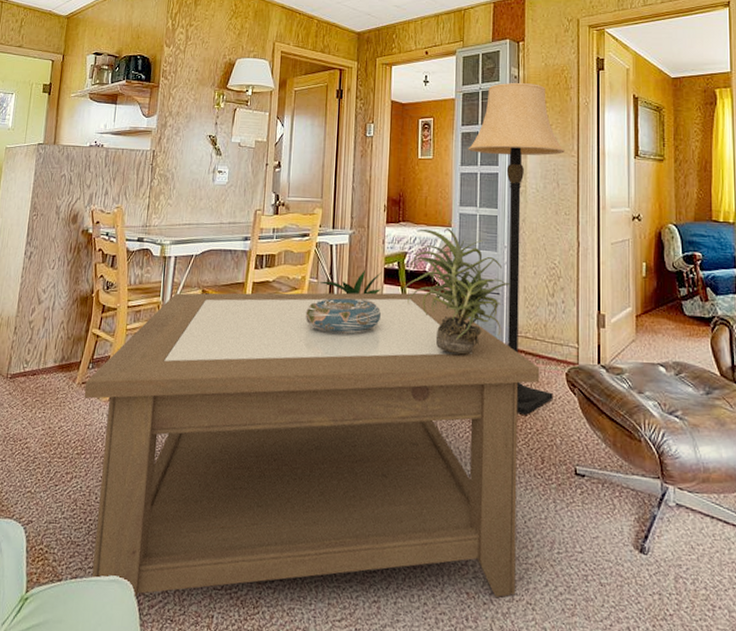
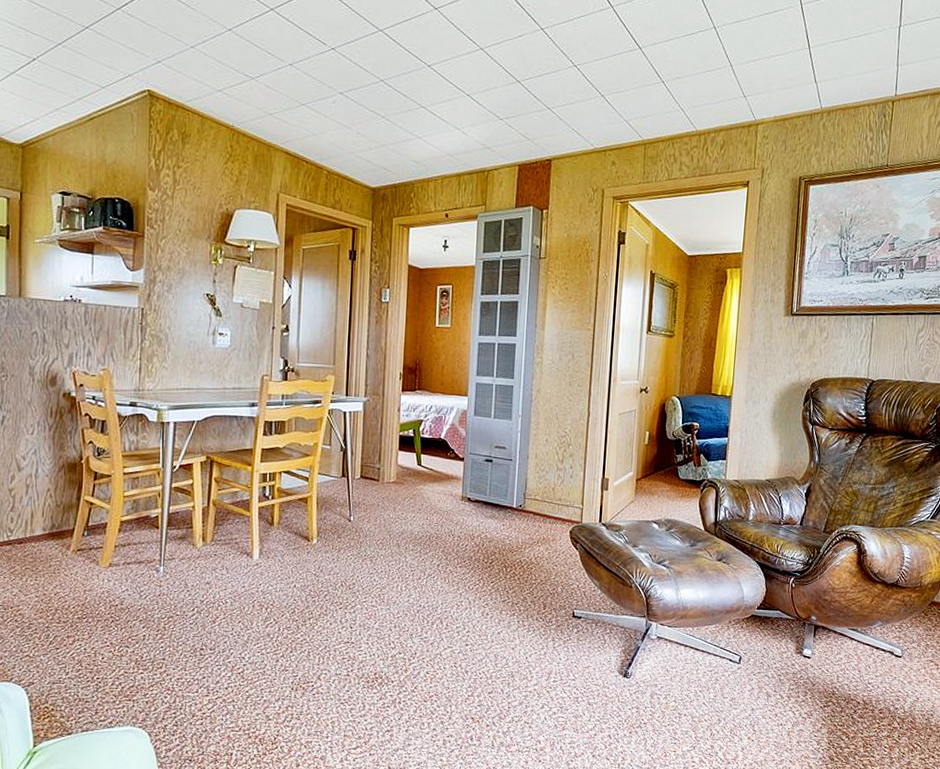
coffee table: present [83,292,540,598] -> none [80,459,547,744]
decorative bowl: present [304,297,382,335] -> none [317,464,397,500]
indoor plant: present [318,269,382,295] -> none [331,436,398,461]
potted plant: present [403,228,510,355] -> none [418,397,523,516]
lamp: present [468,83,565,415] -> none [486,252,582,568]

